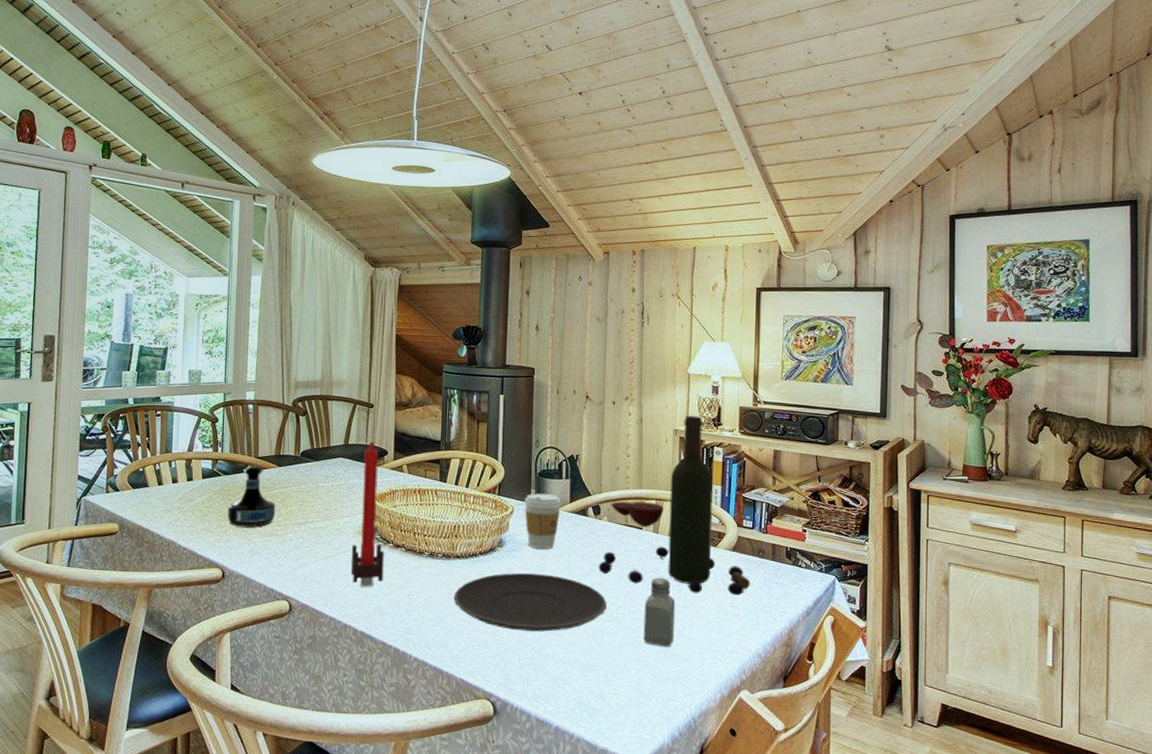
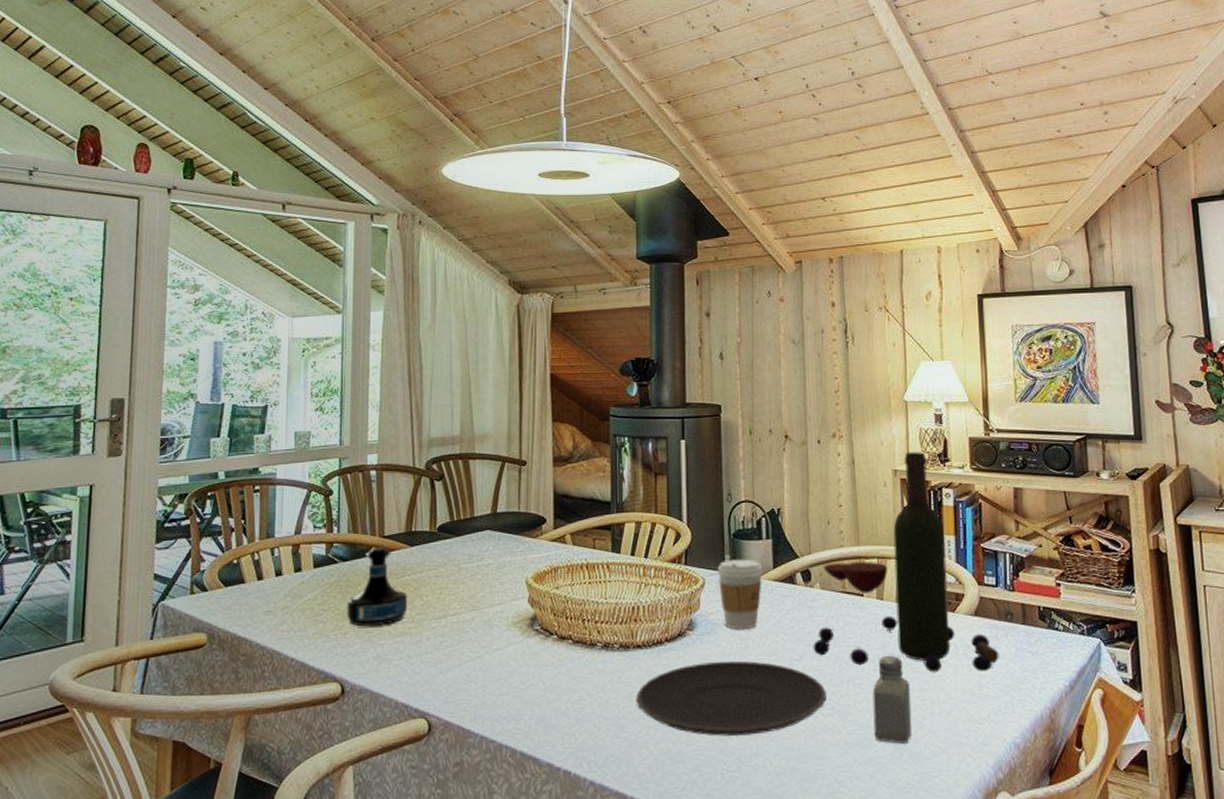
candle: present [350,441,384,587] -> none [505,507,547,694]

